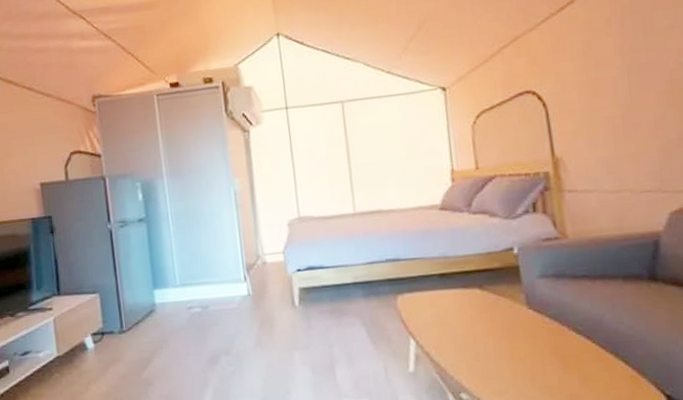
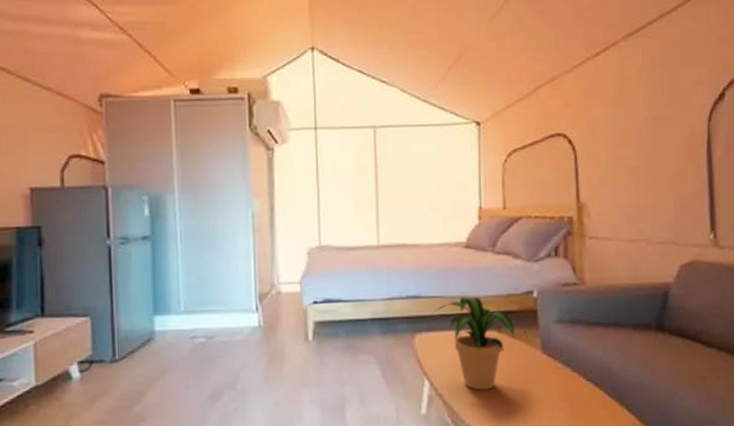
potted plant: none [409,257,511,347] -> present [429,297,528,390]

